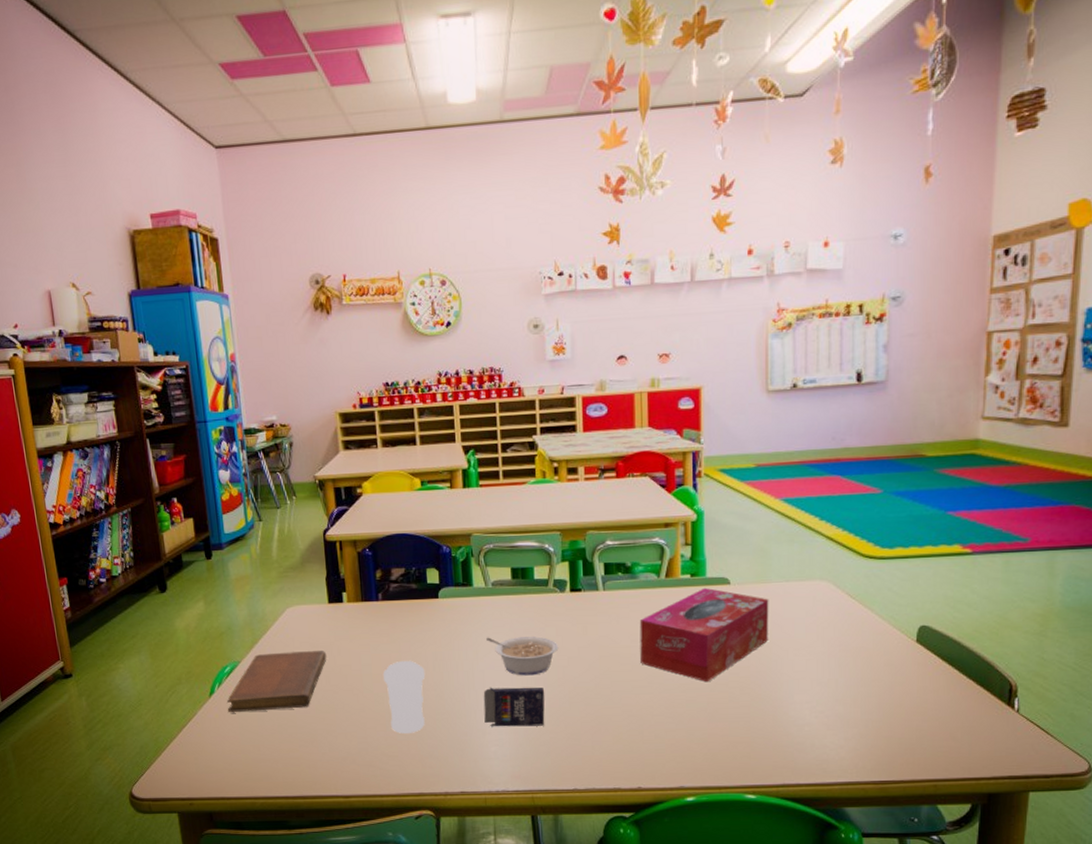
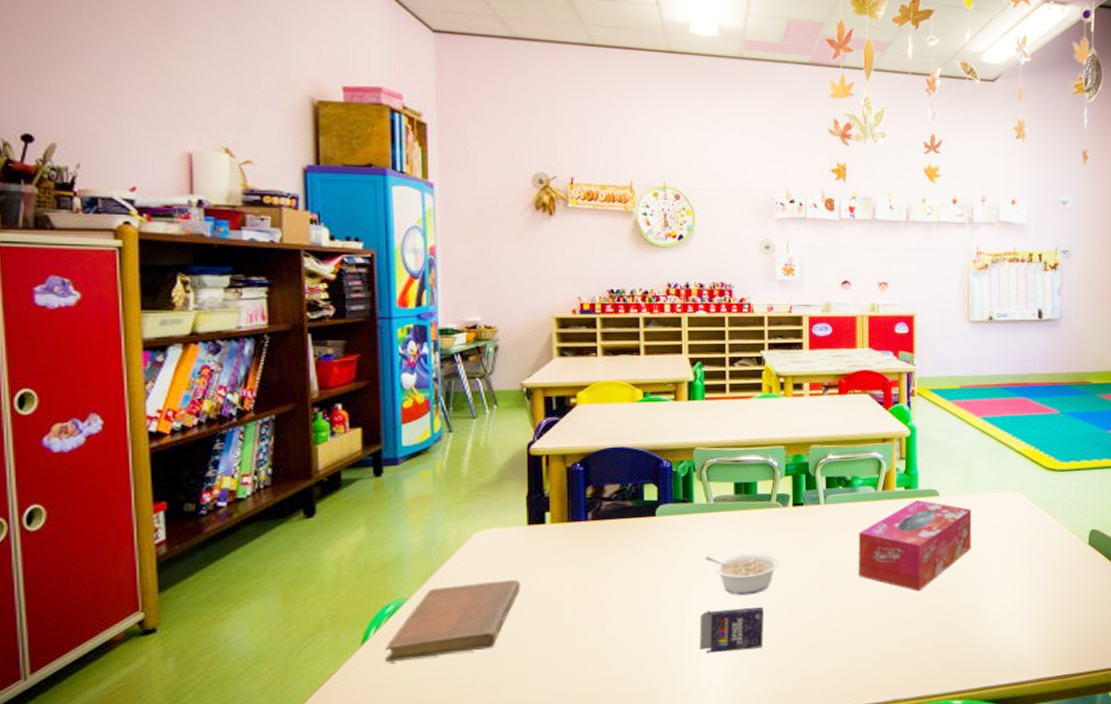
cup: present [383,660,426,734] -> none [588,585,637,670]

